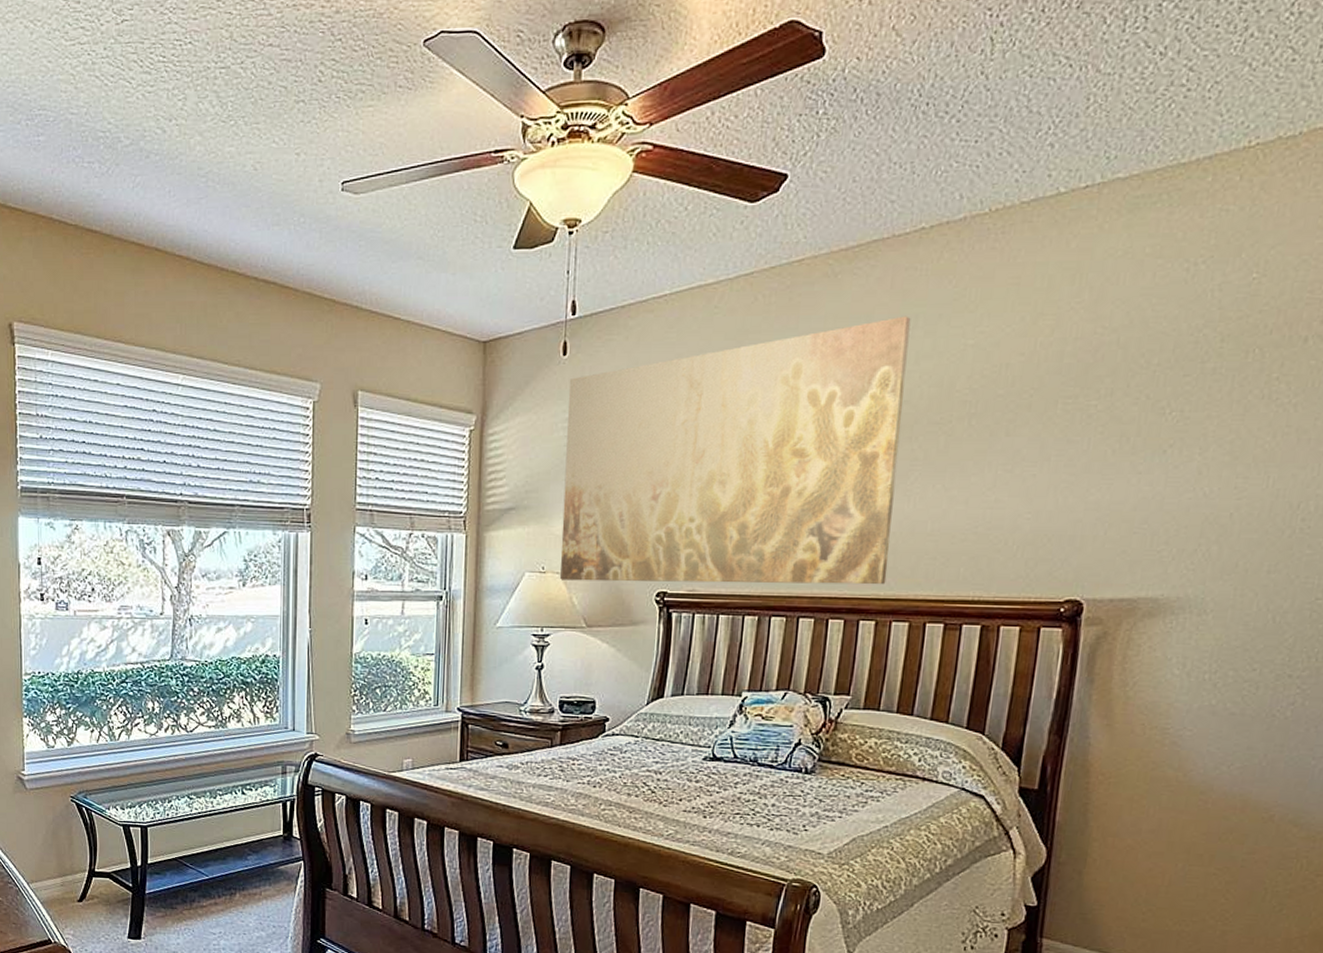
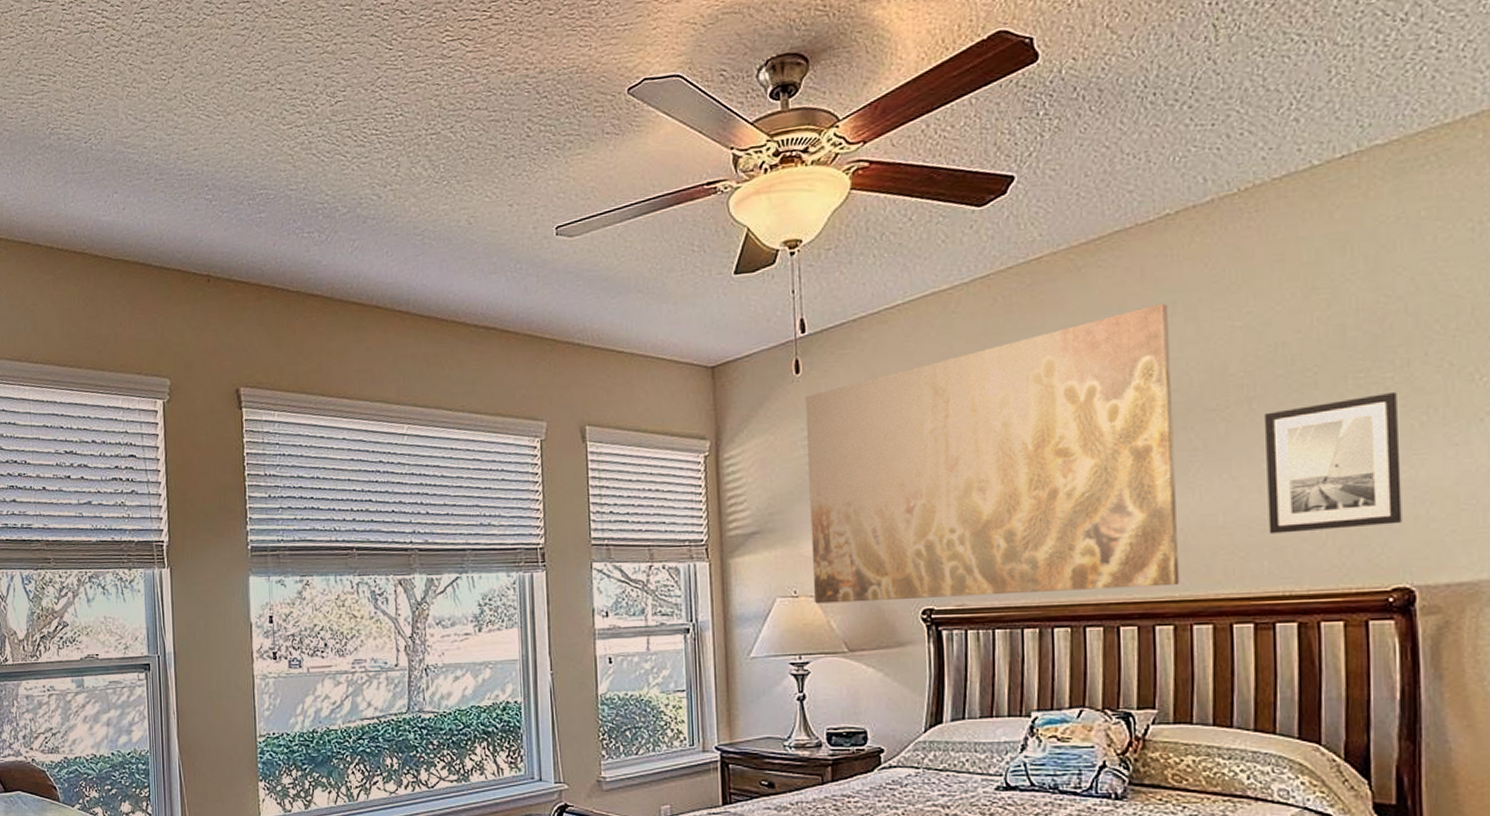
wall art: none [968,419,1097,544] -> present [1263,391,1402,534]

